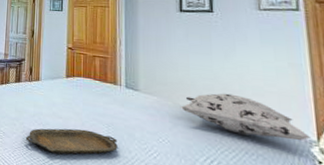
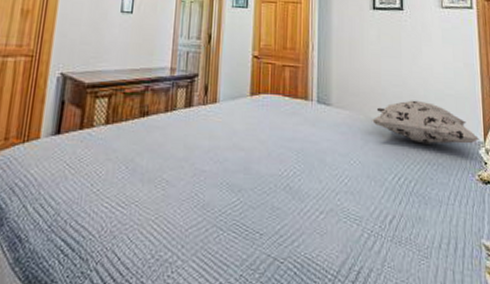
serving tray: present [25,128,118,155] -> none [196,161,307,199]

